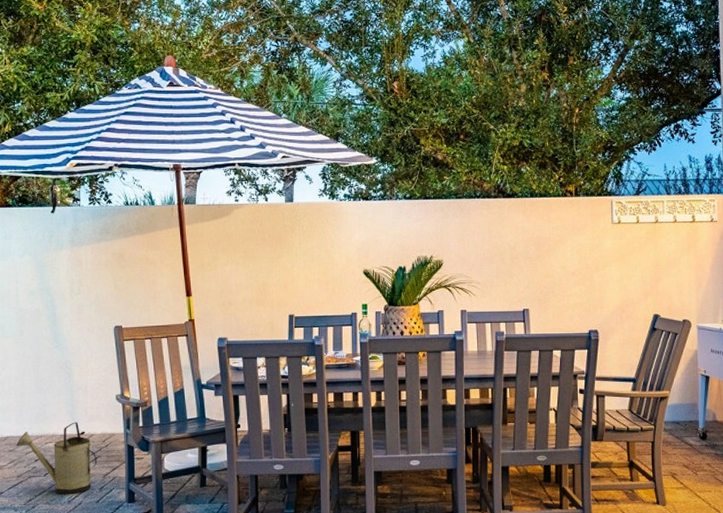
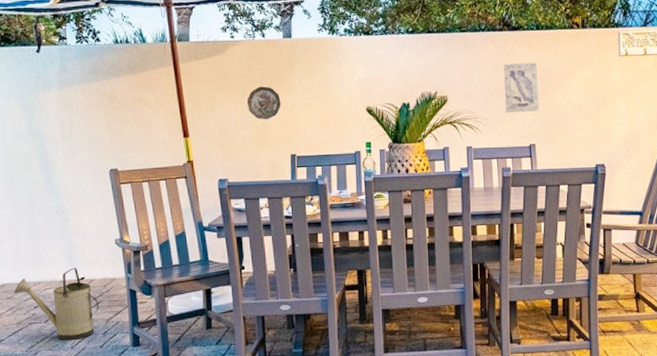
decorative plate: none [248,248,281,281] -> present [246,86,281,120]
wall art: none [498,229,533,278] -> present [503,62,539,113]

